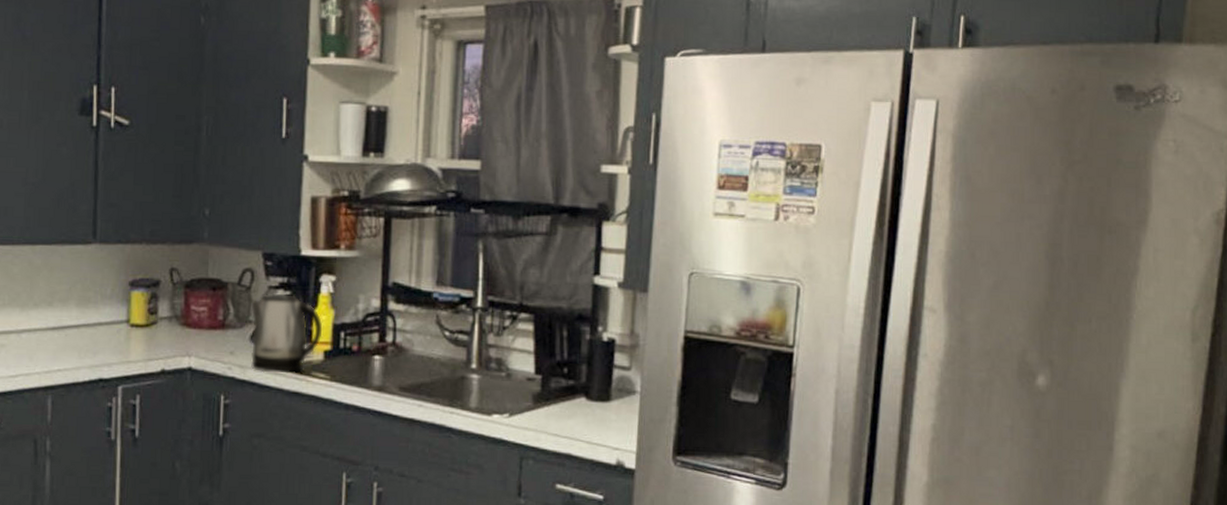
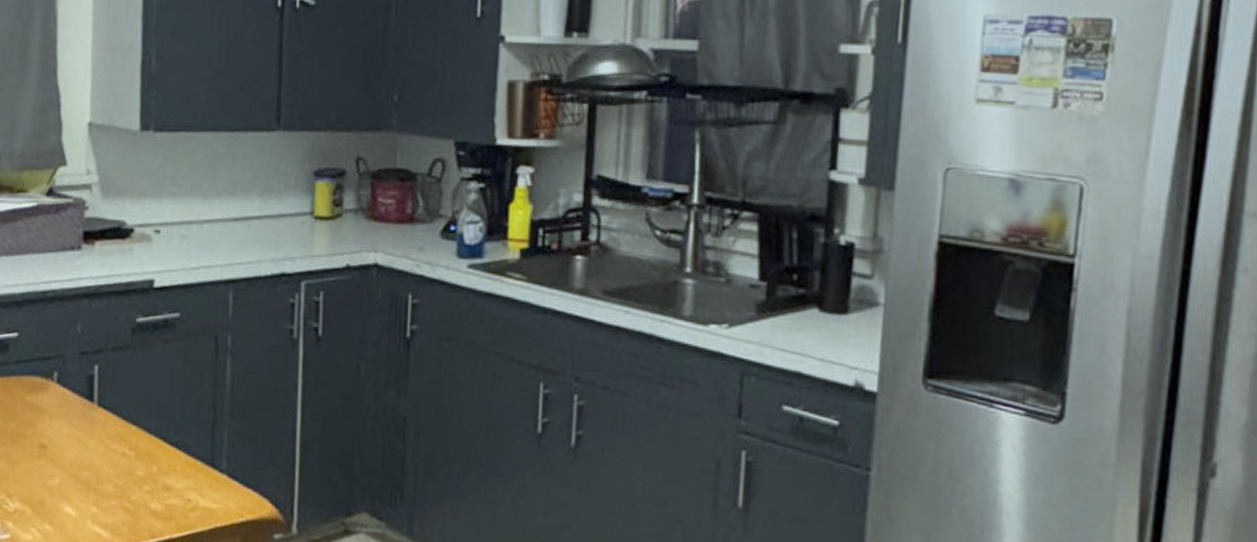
kettle: present [251,293,323,374] -> none [441,186,520,273]

